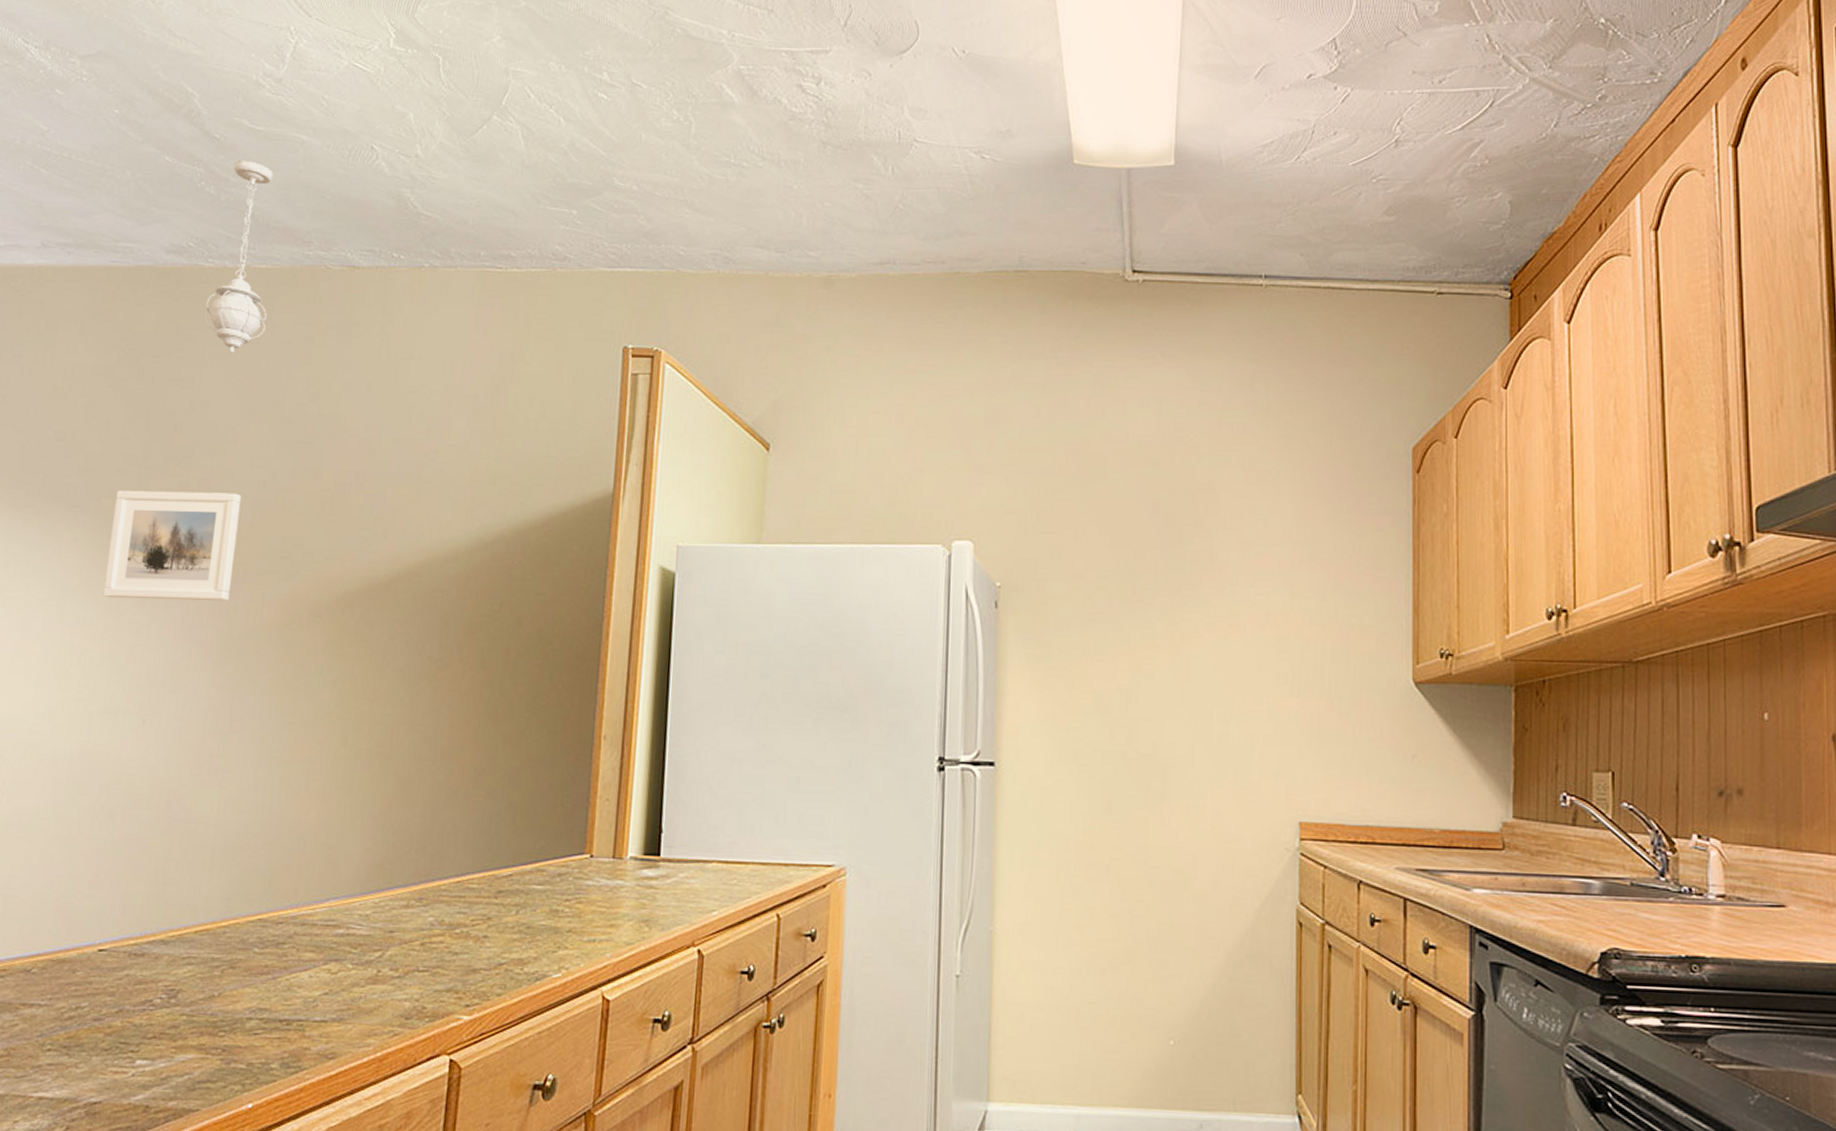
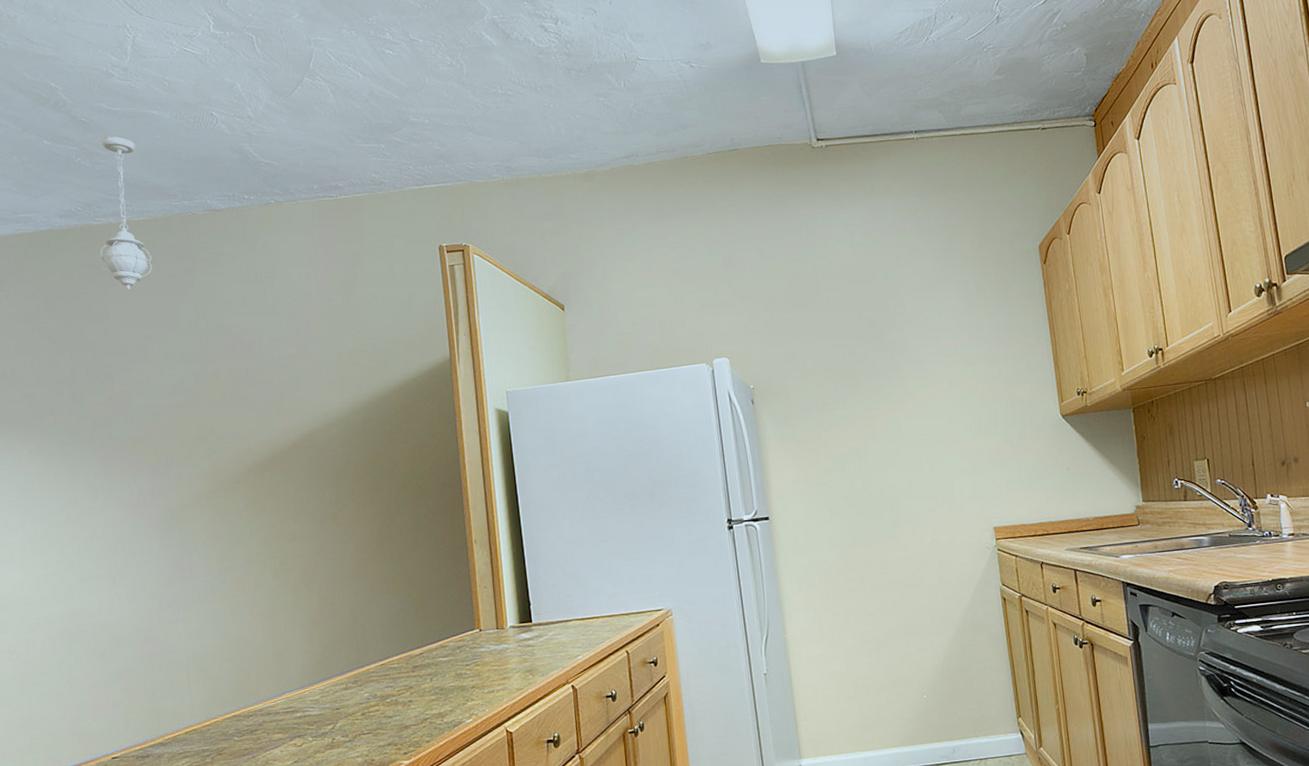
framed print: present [103,490,242,601] -> none [57,398,163,493]

